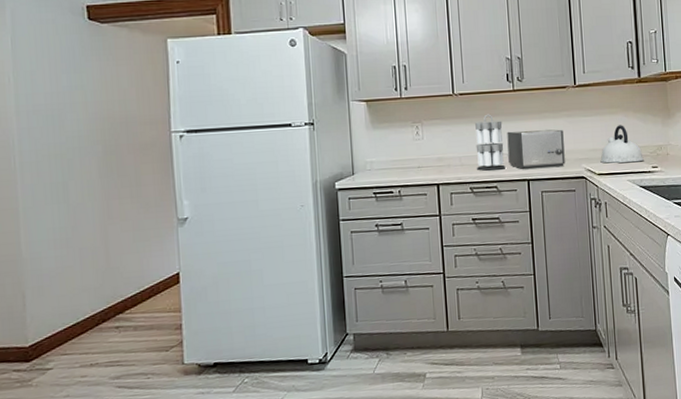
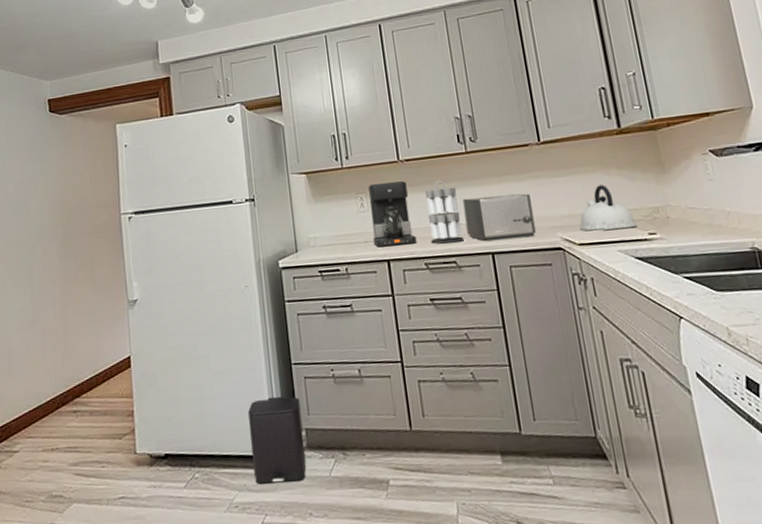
pedal bin: none [299,306,353,385] -> present [248,397,306,484]
coffee maker: none [424,113,465,173] -> present [368,181,417,248]

